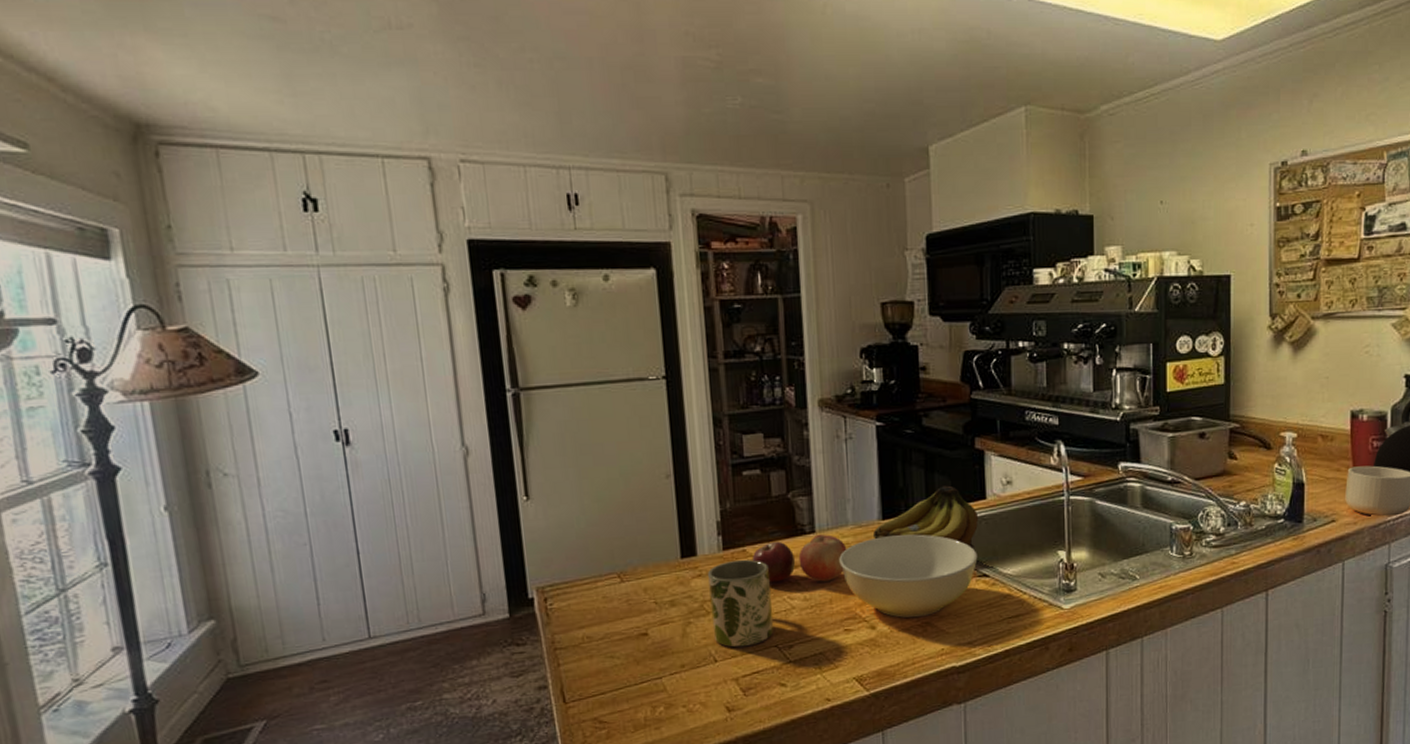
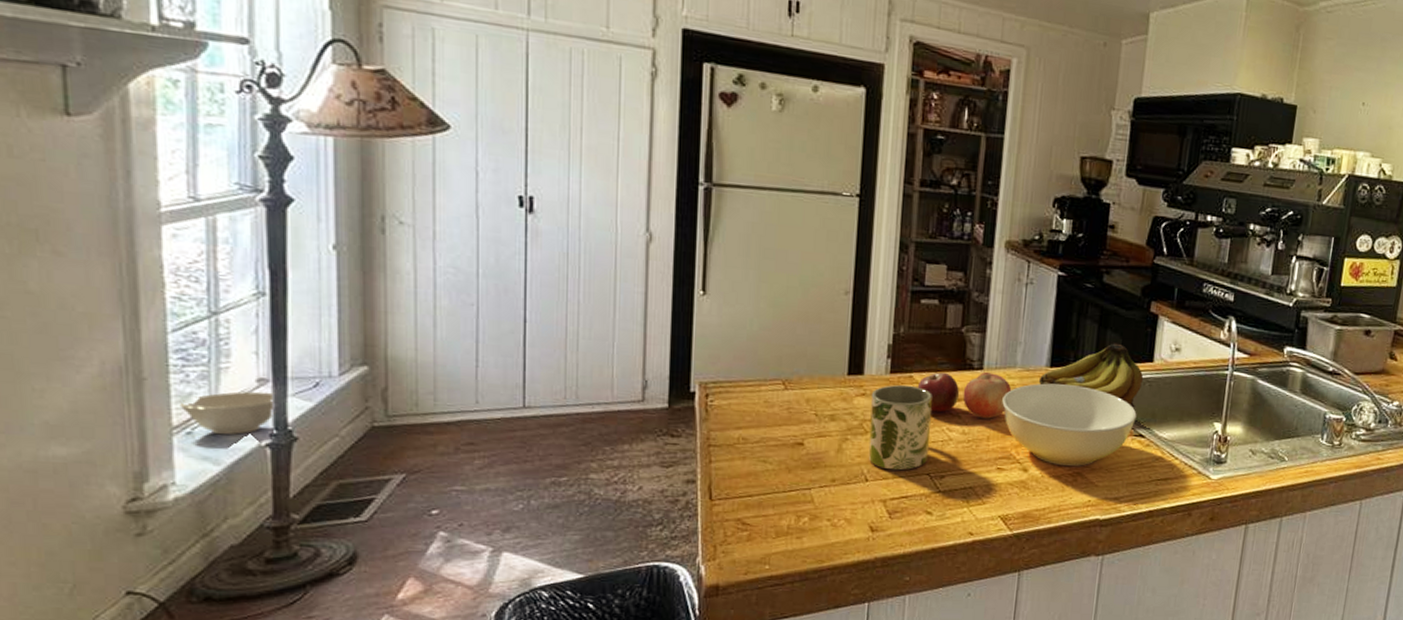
ceramic bowl: none [42,659,135,708] -> present [179,391,277,435]

